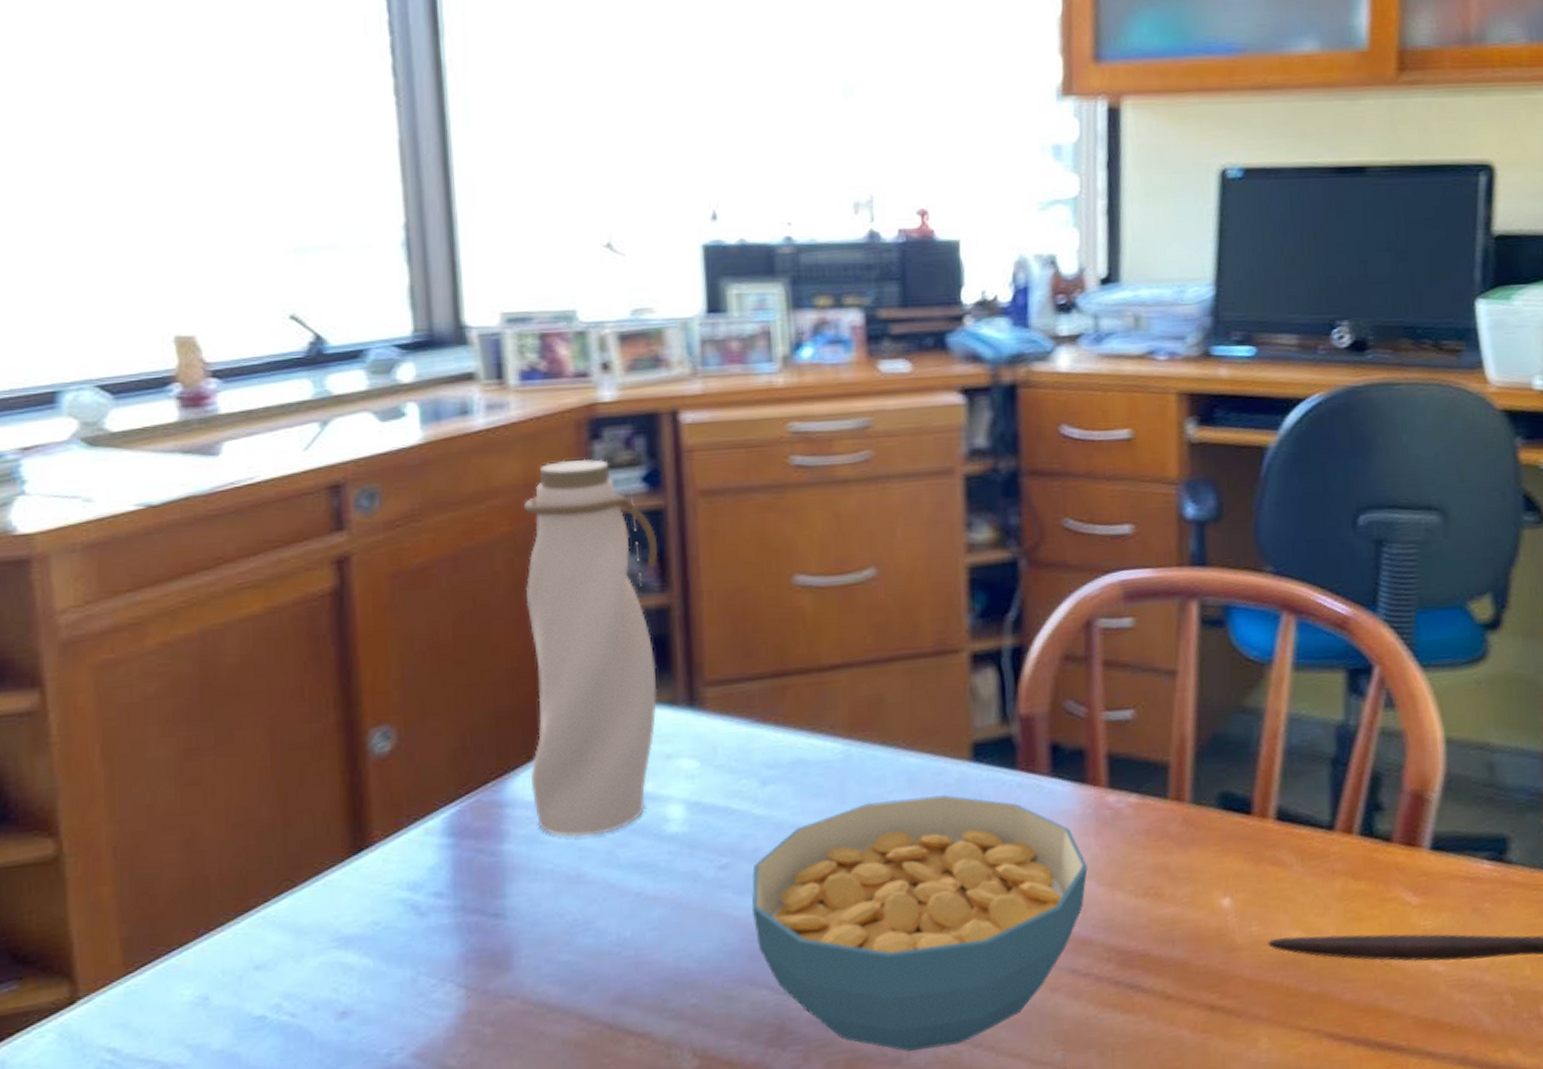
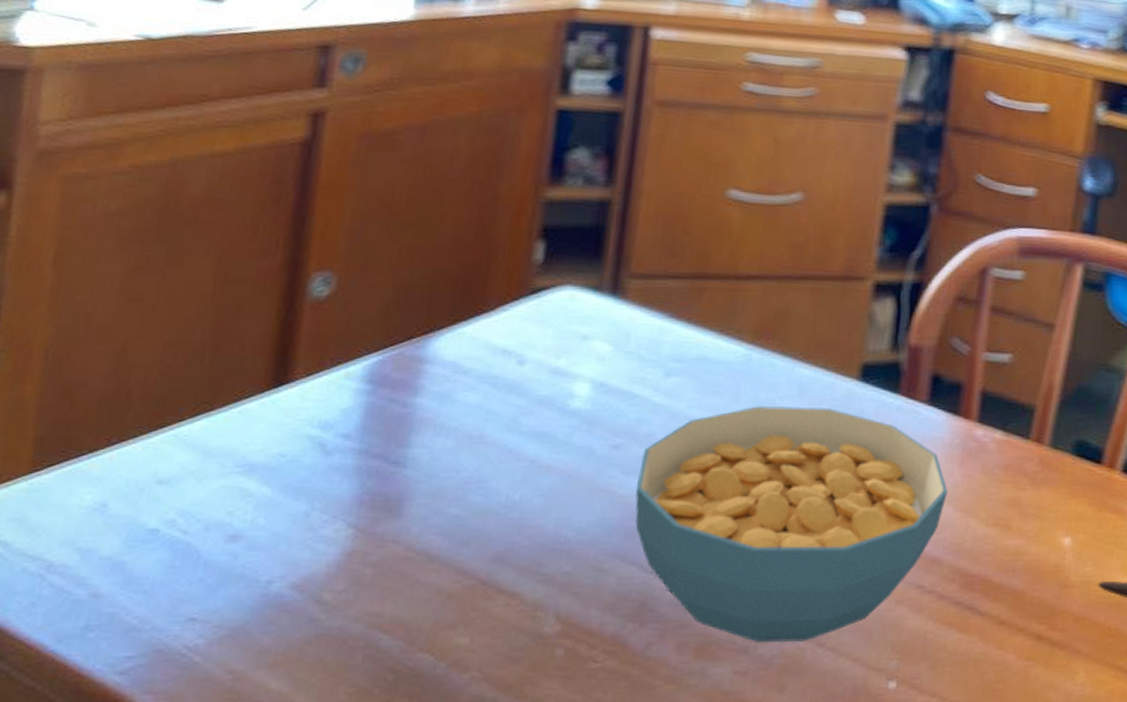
water bottle: present [523,458,659,838] -> none [451,55,611,401]

